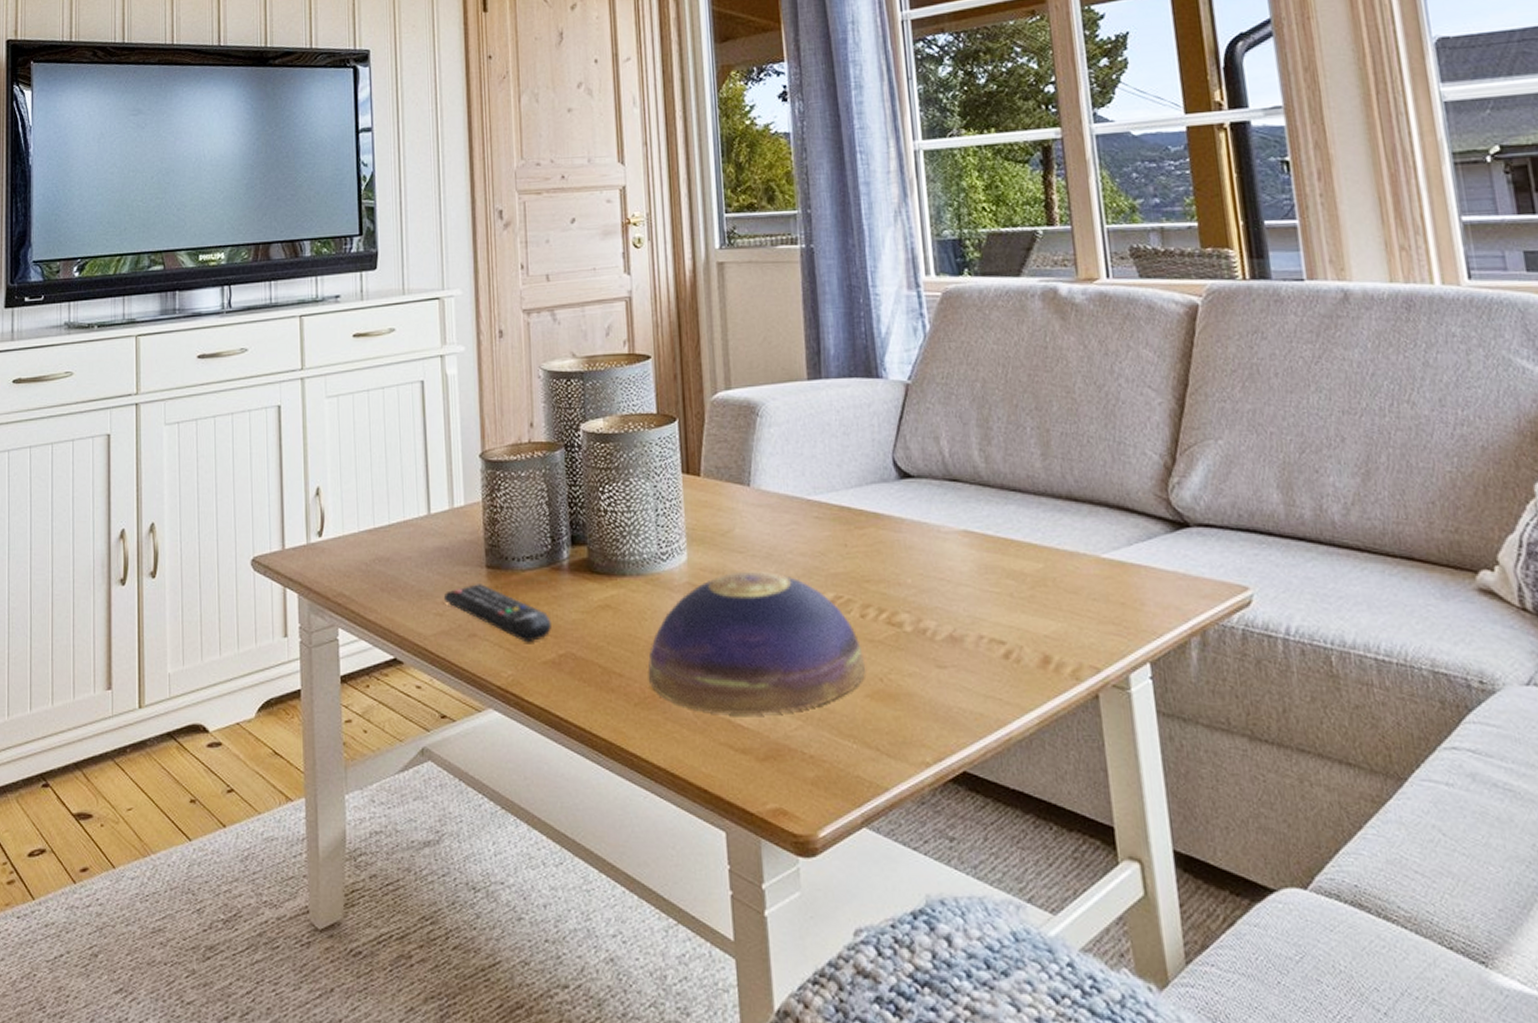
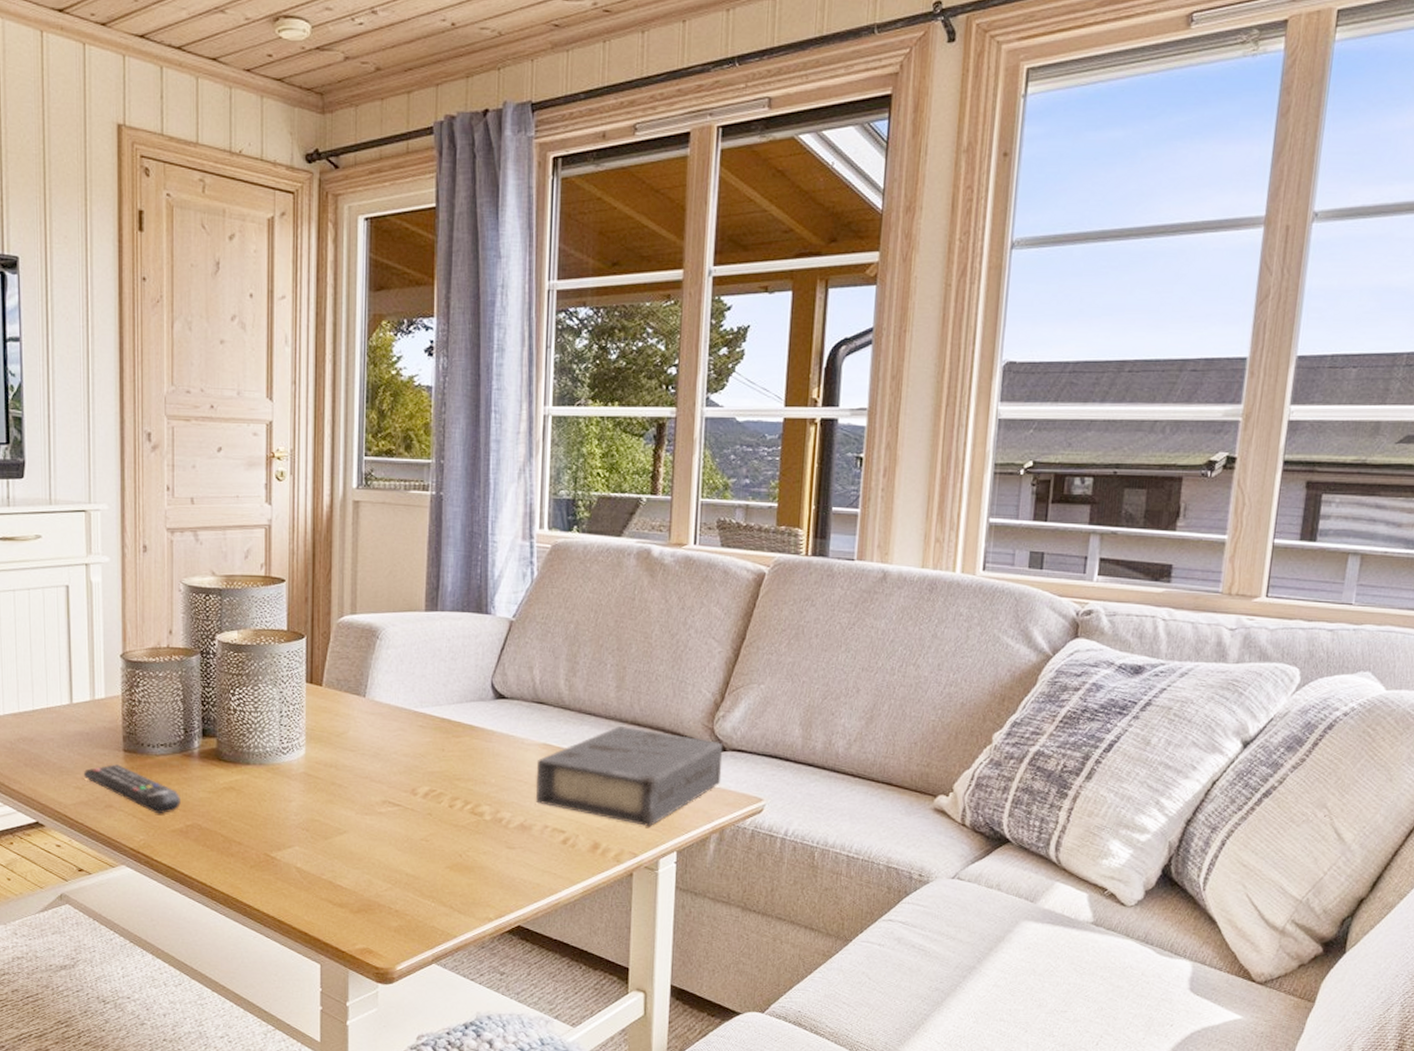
decorative bowl: present [648,571,865,714] -> none [264,766,448,878]
book: none [958,502,1191,630] -> present [535,725,723,826]

